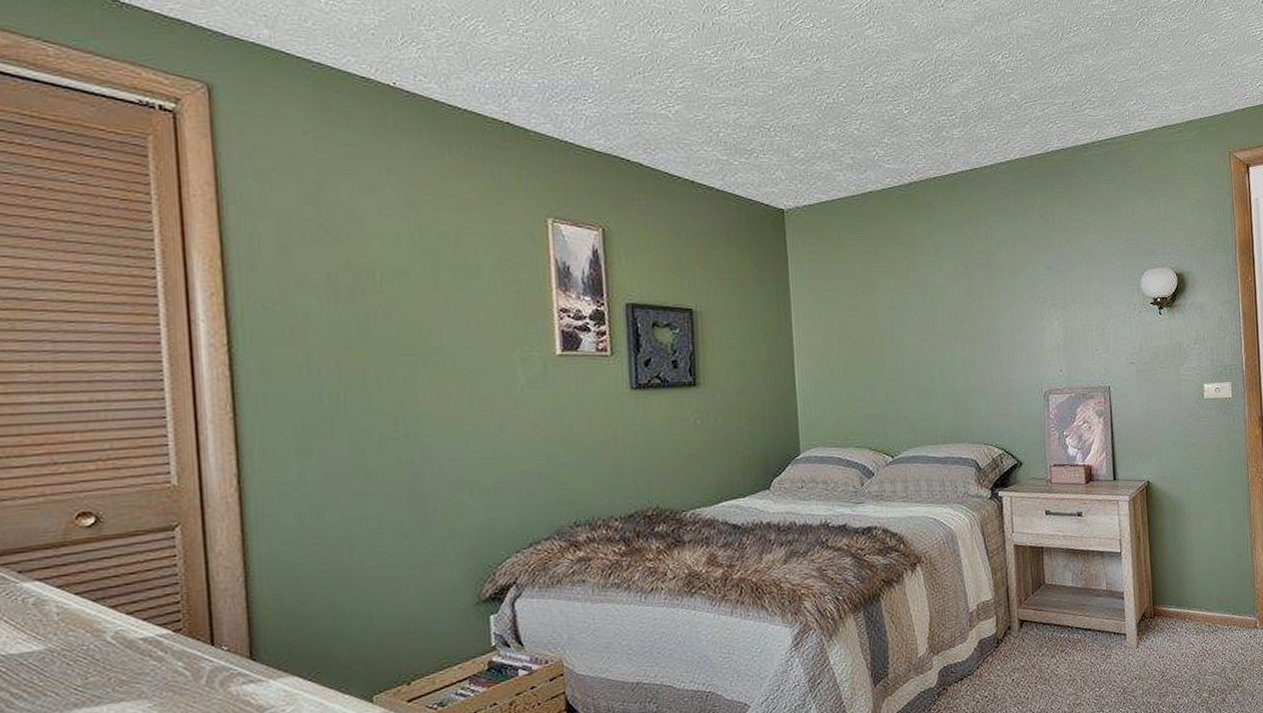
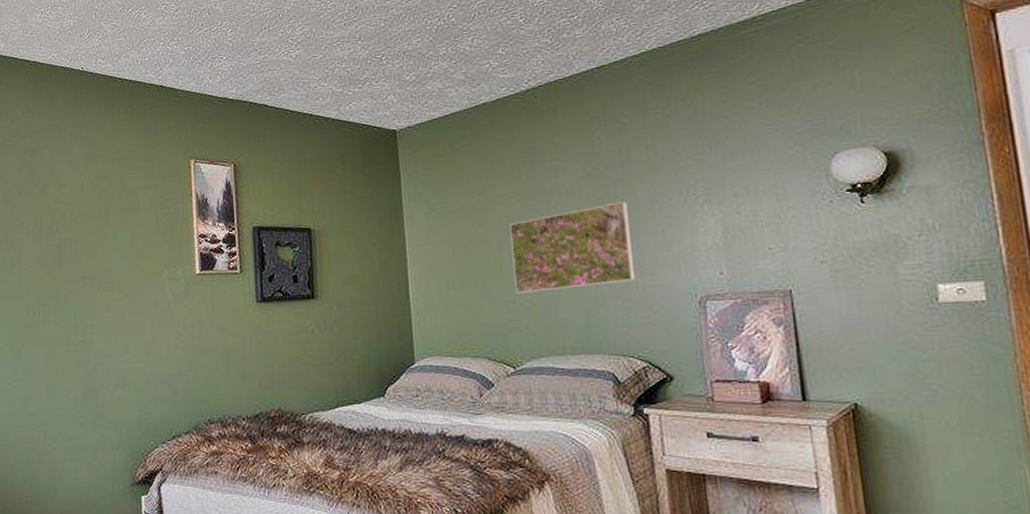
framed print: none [891,301,995,385] -> present [510,201,635,293]

